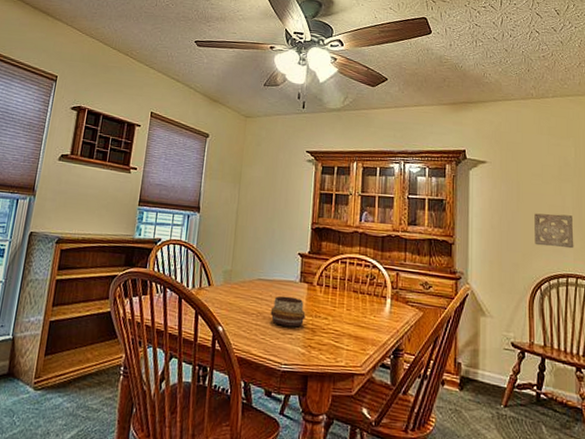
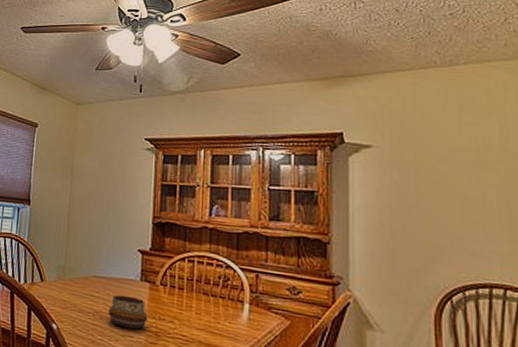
wall ornament: present [534,213,574,249] -> none [441,208,501,253]

